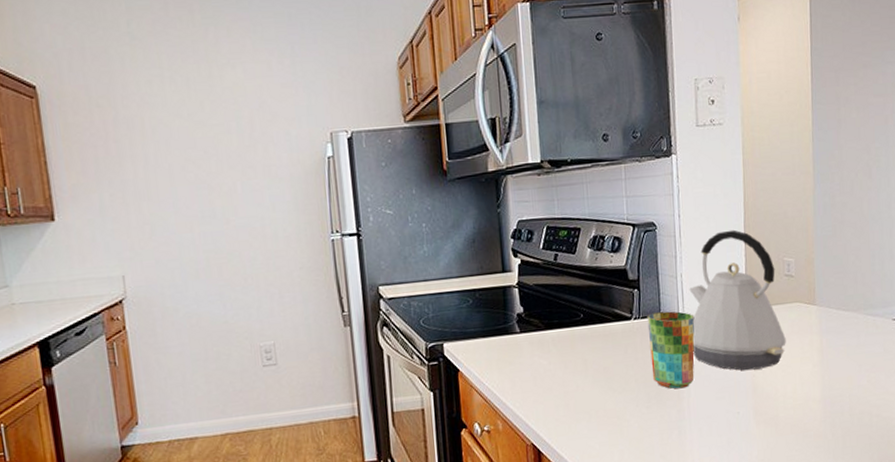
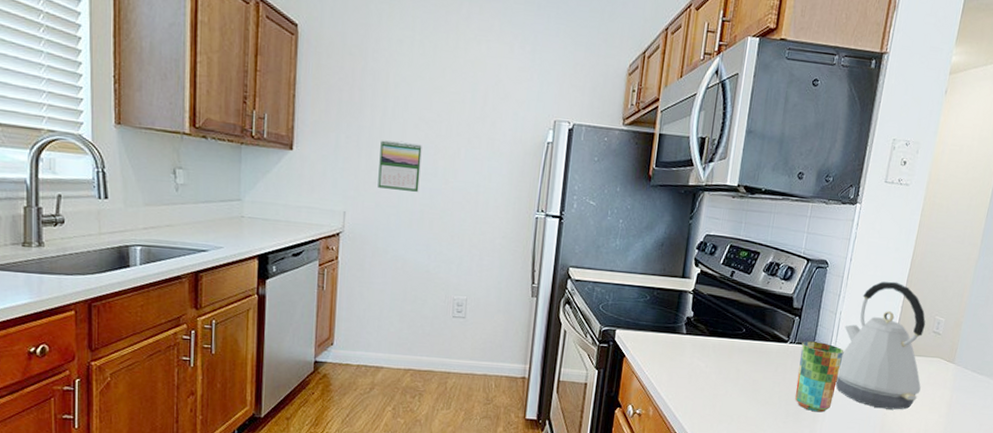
calendar: none [148,187,199,243] -> present [378,140,422,192]

